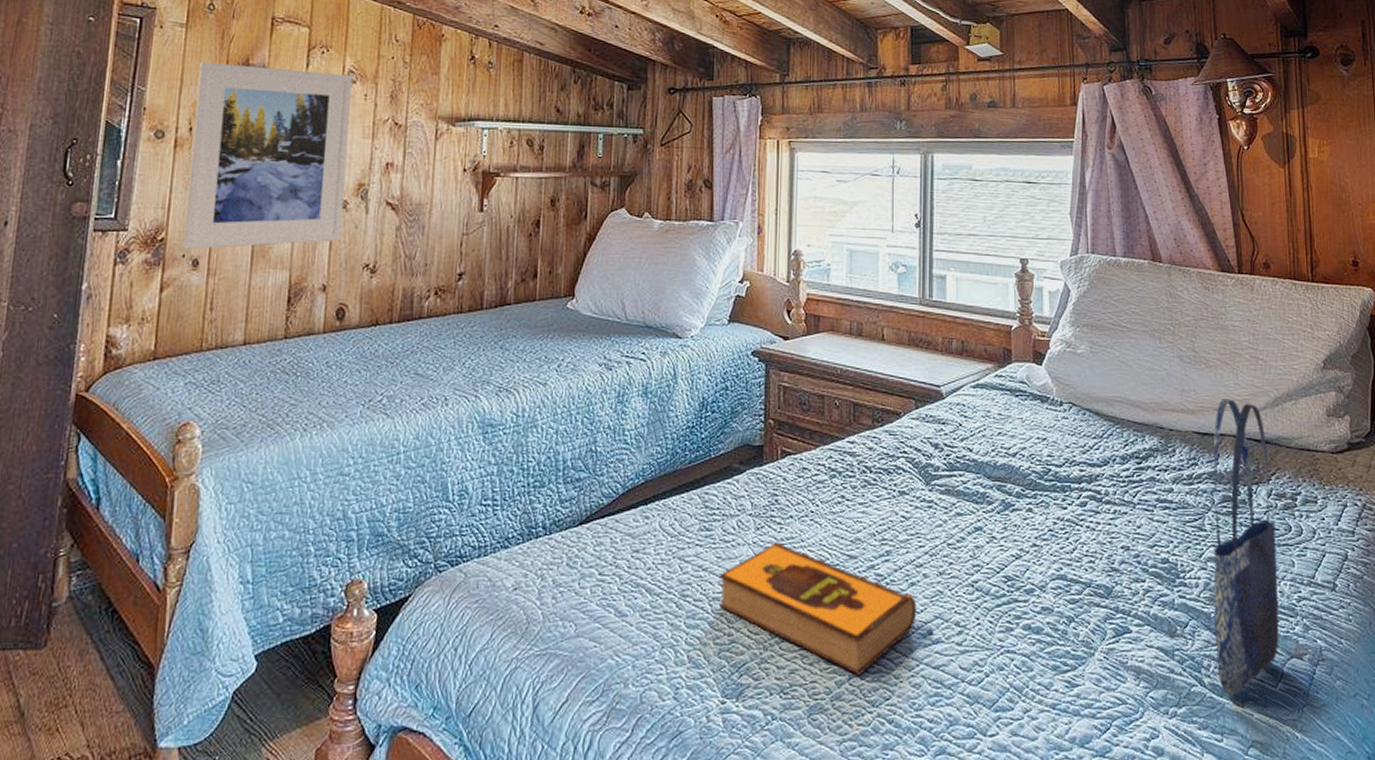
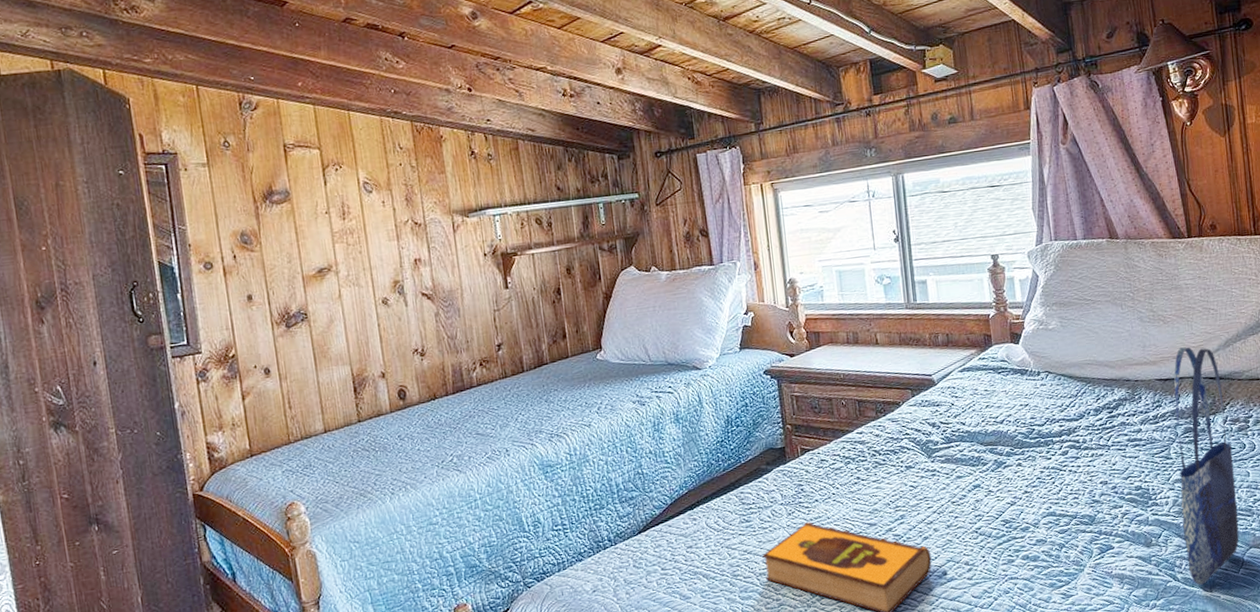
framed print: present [182,61,352,249] -> none [229,186,388,361]

